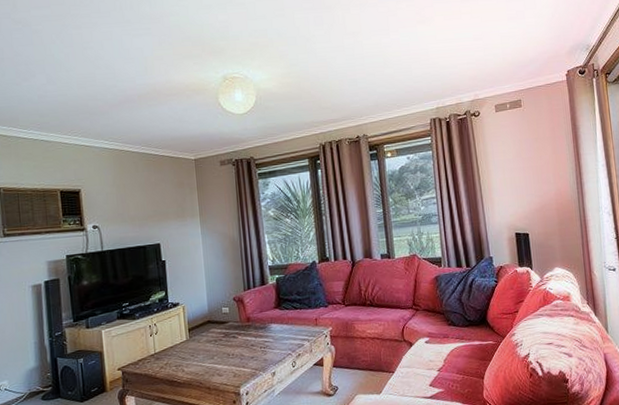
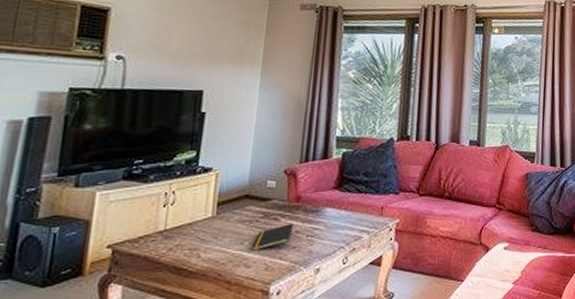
notepad: none [220,339,249,363] -> present [252,224,293,251]

